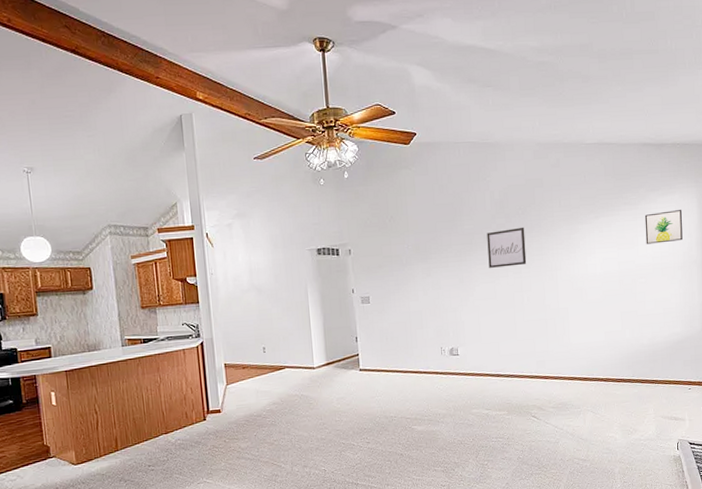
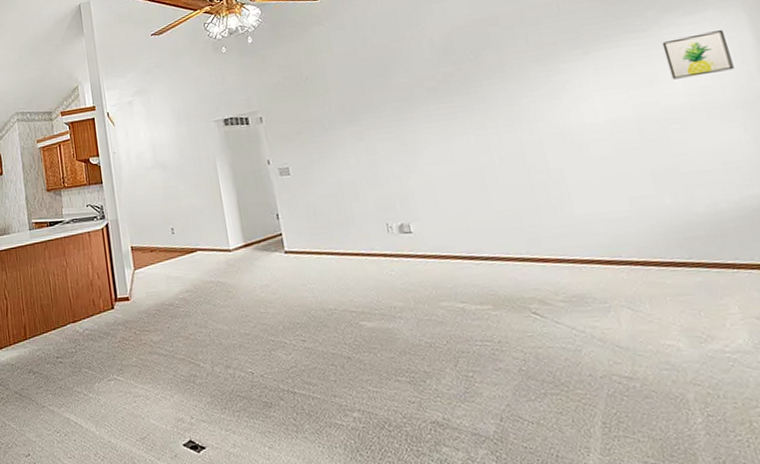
wall art: present [487,227,527,268] -> none [430,73,492,126]

